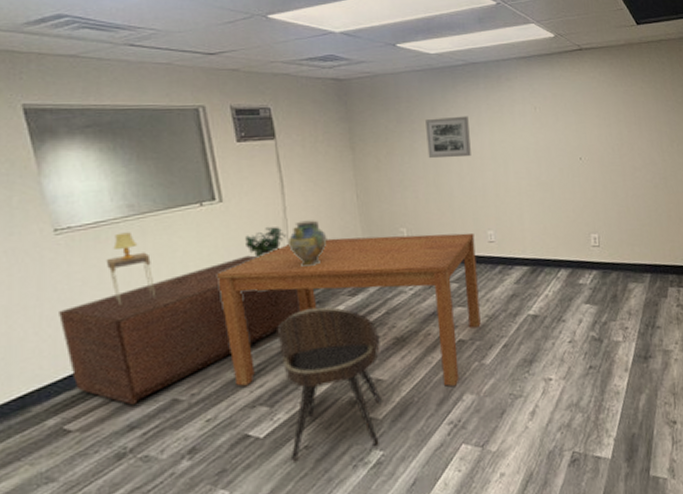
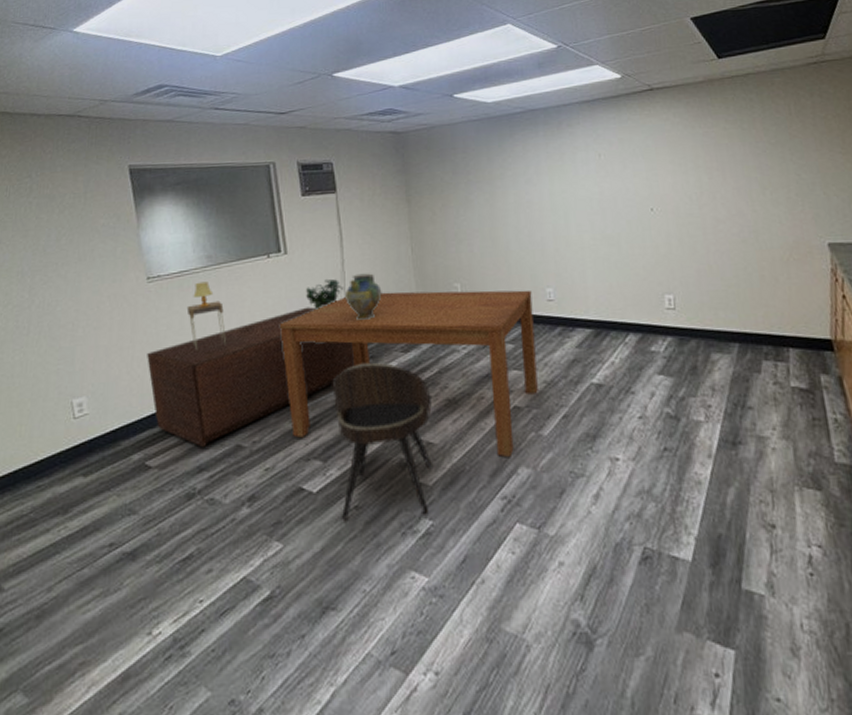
wall art: present [426,116,471,159] -> none [482,165,529,211]

